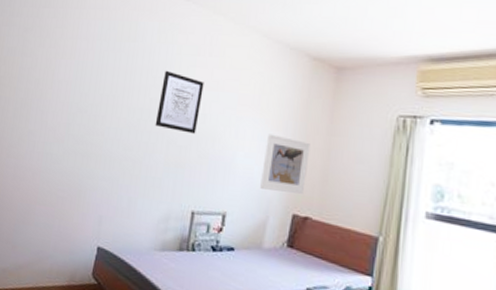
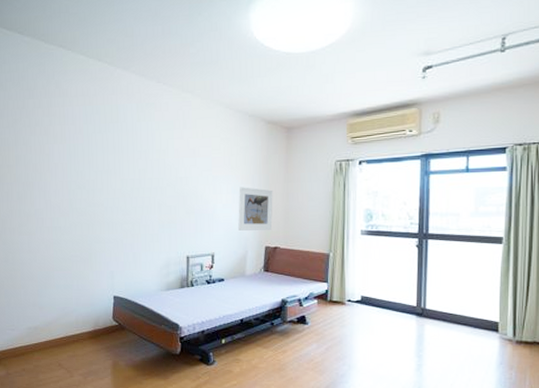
wall art: present [155,70,204,134] -> none [146,144,183,195]

